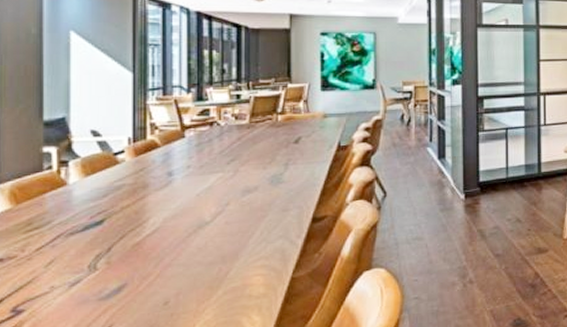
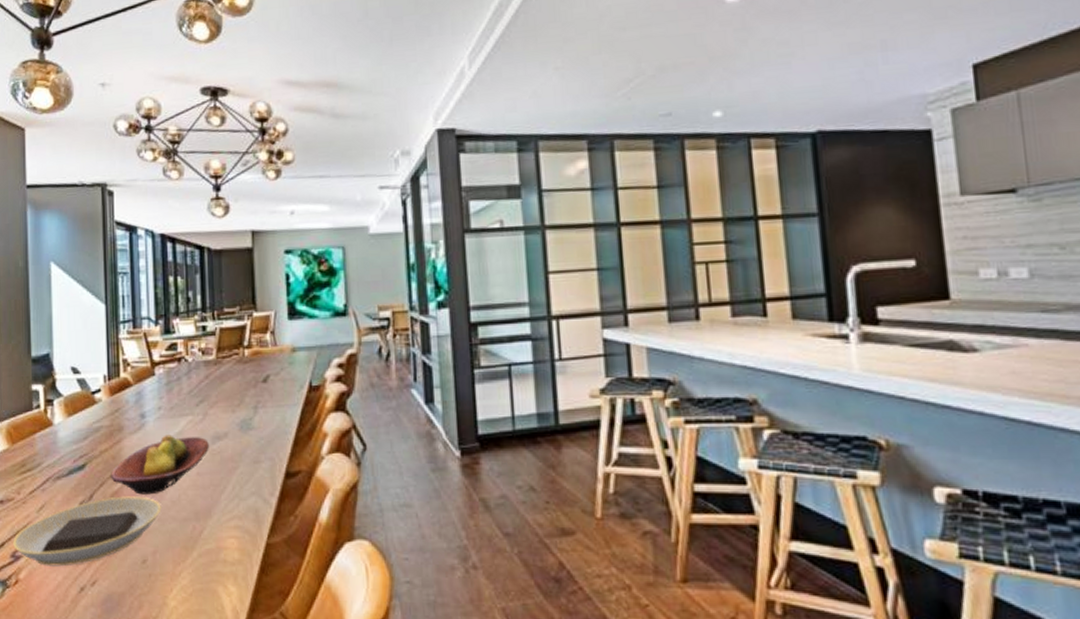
plate: none [14,246,187,317] -> present [13,496,161,567]
fruit bowl: none [132,190,239,244] -> present [111,435,209,495]

